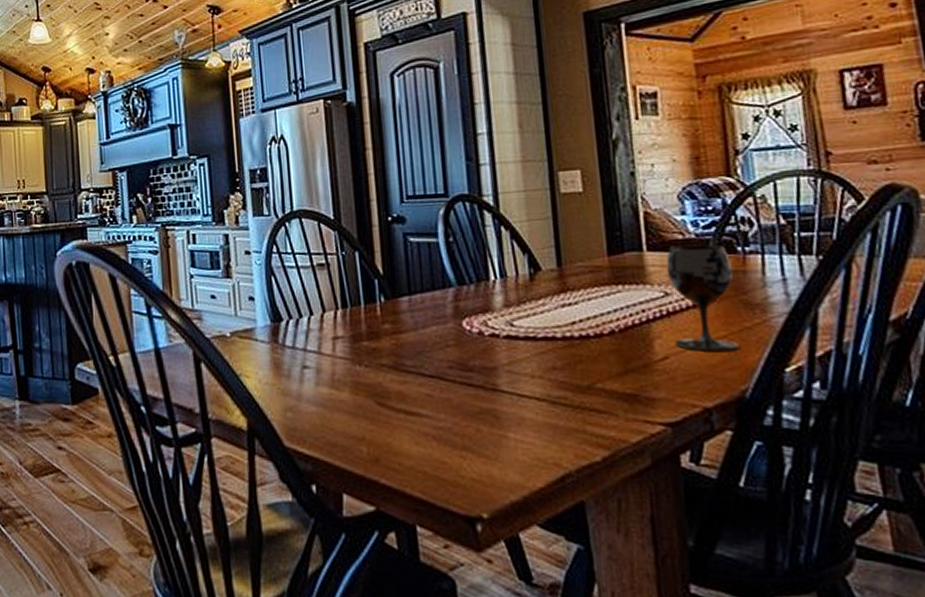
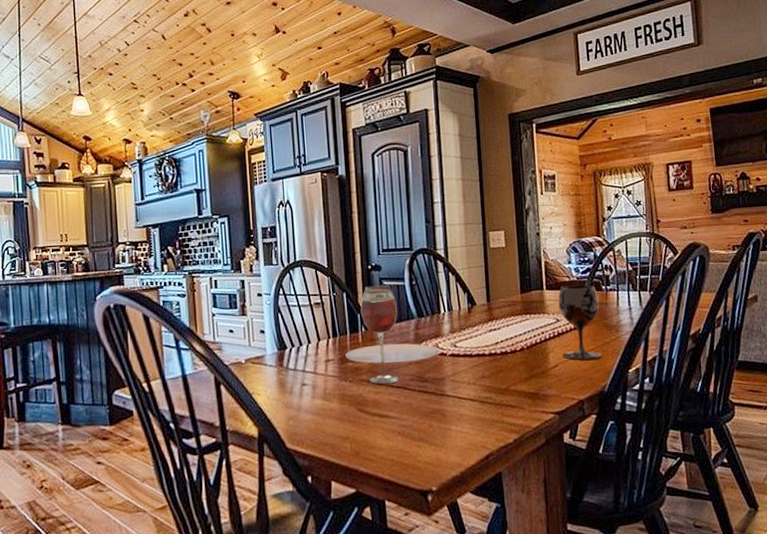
plate: none [359,318,490,348] -> present [345,343,440,366]
wineglass: none [378,241,434,372] -> present [360,284,400,385]

